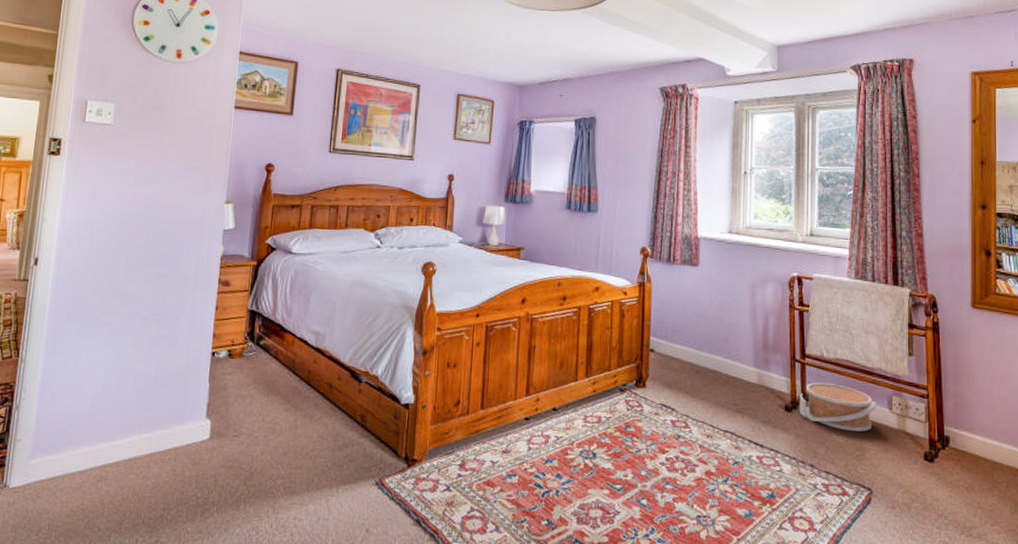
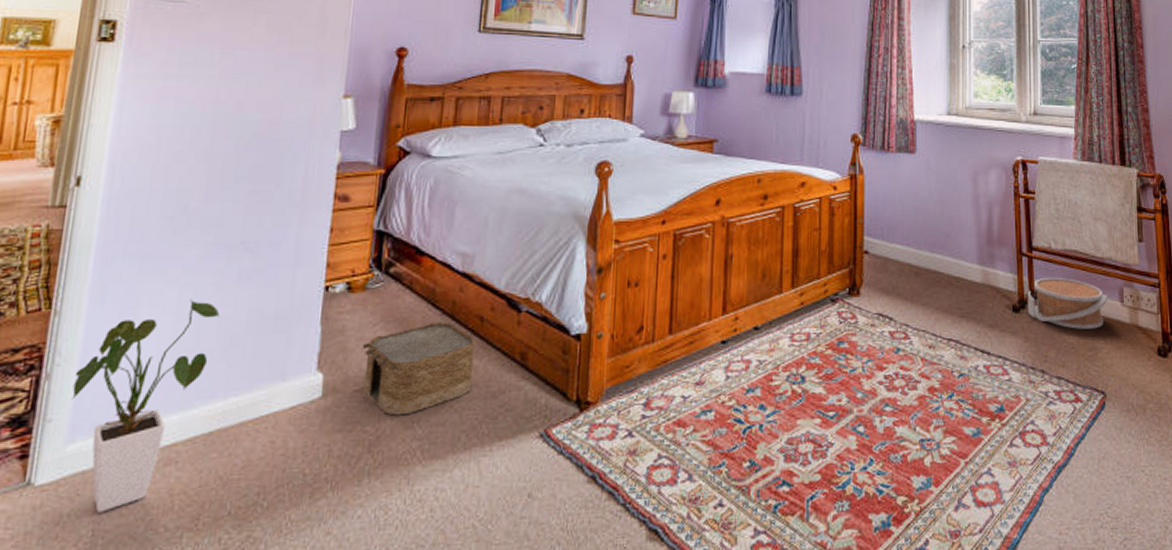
house plant: none [33,355,136,512] -> present [71,298,220,513]
woven basket: none [239,386,325,458] -> present [362,322,475,416]

